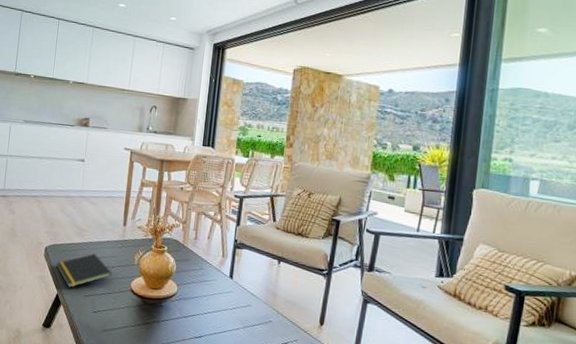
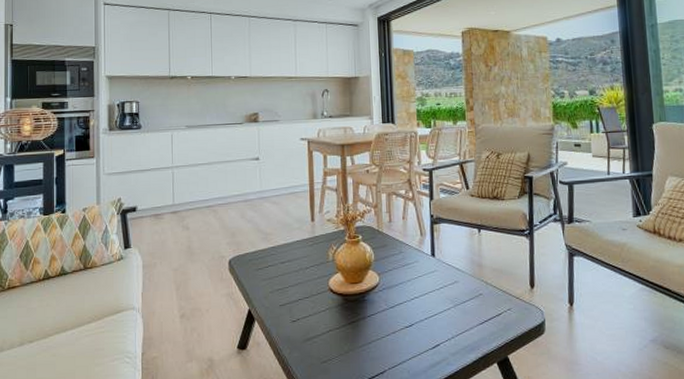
notepad: present [57,253,112,288] -> none [244,257,306,301]

